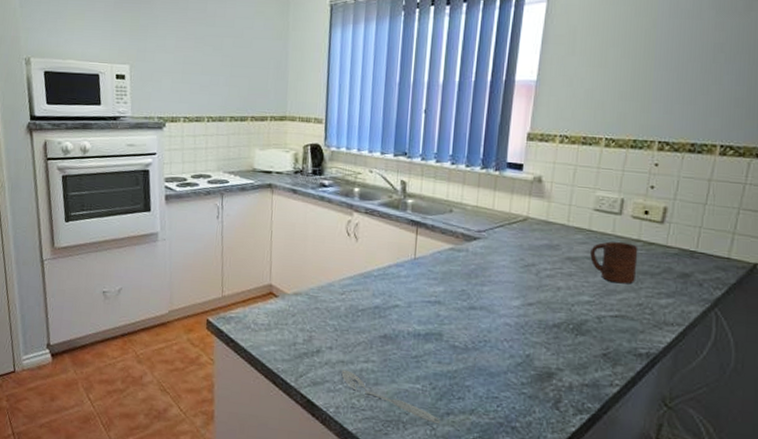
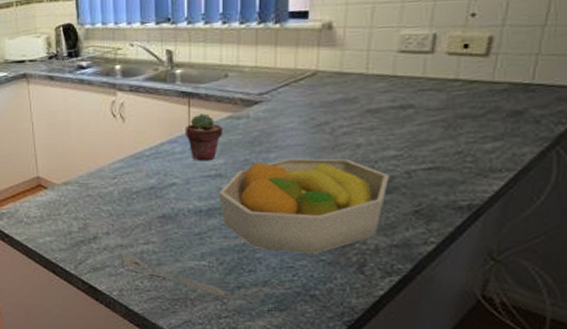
potted succulent: none [411,242,445,287] -> present [186,113,223,161]
fruit bowl: none [436,293,583,387] -> present [219,158,389,254]
cup: present [590,241,638,284] -> none [395,85,456,132]

